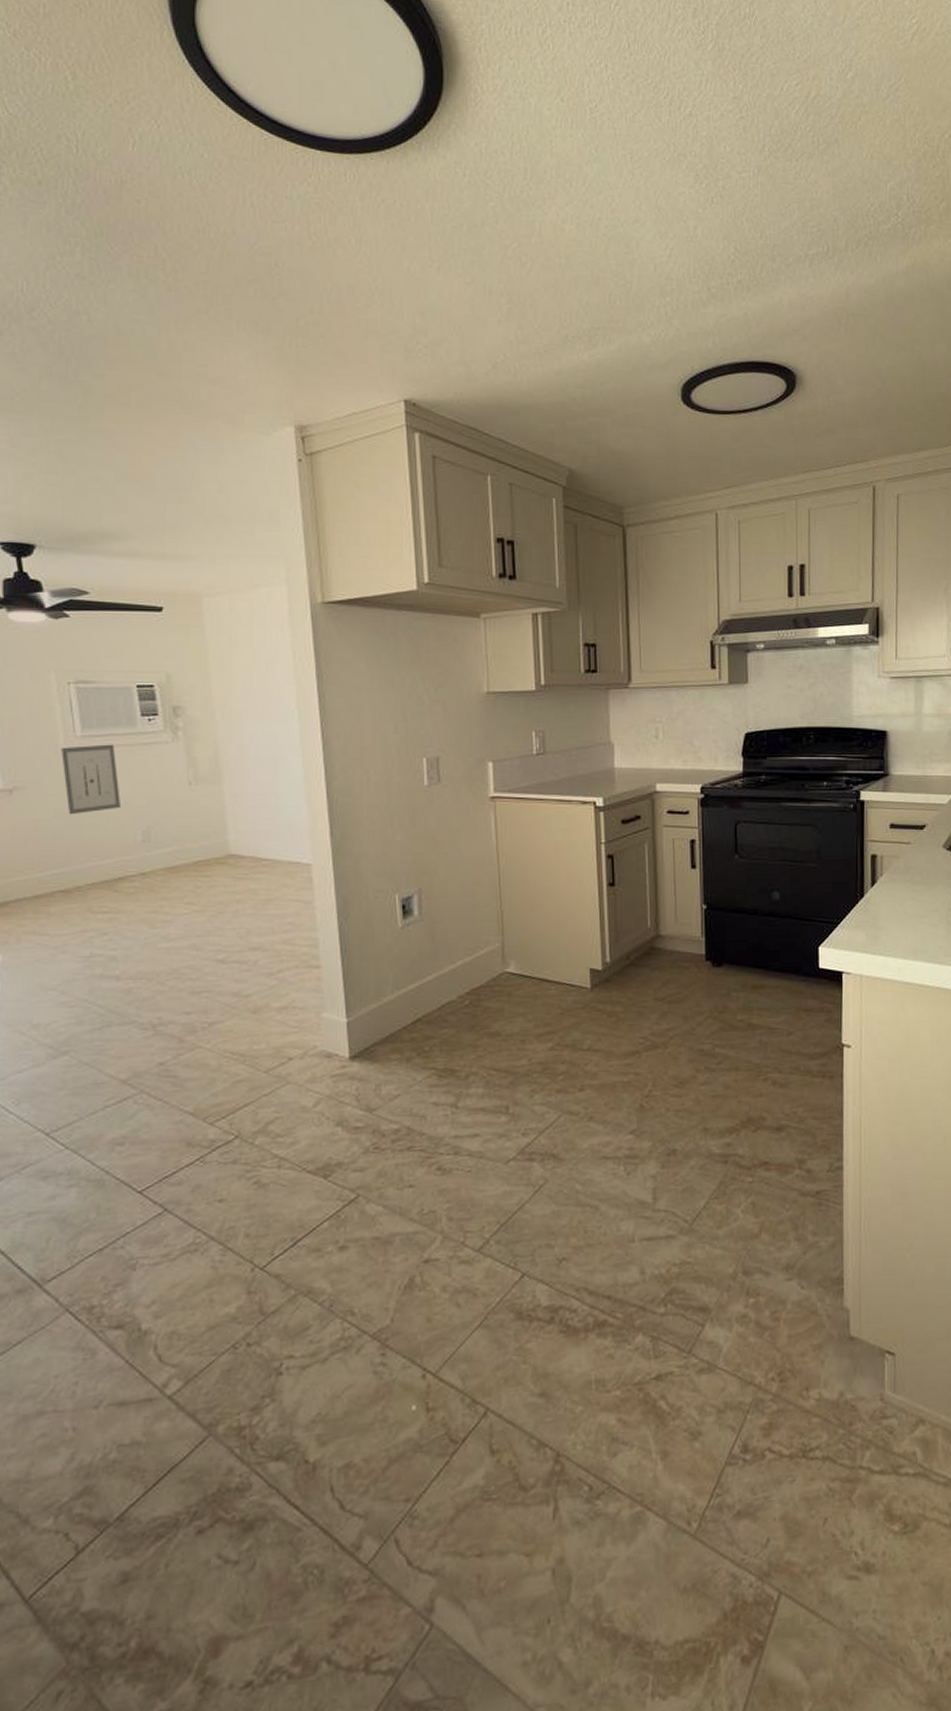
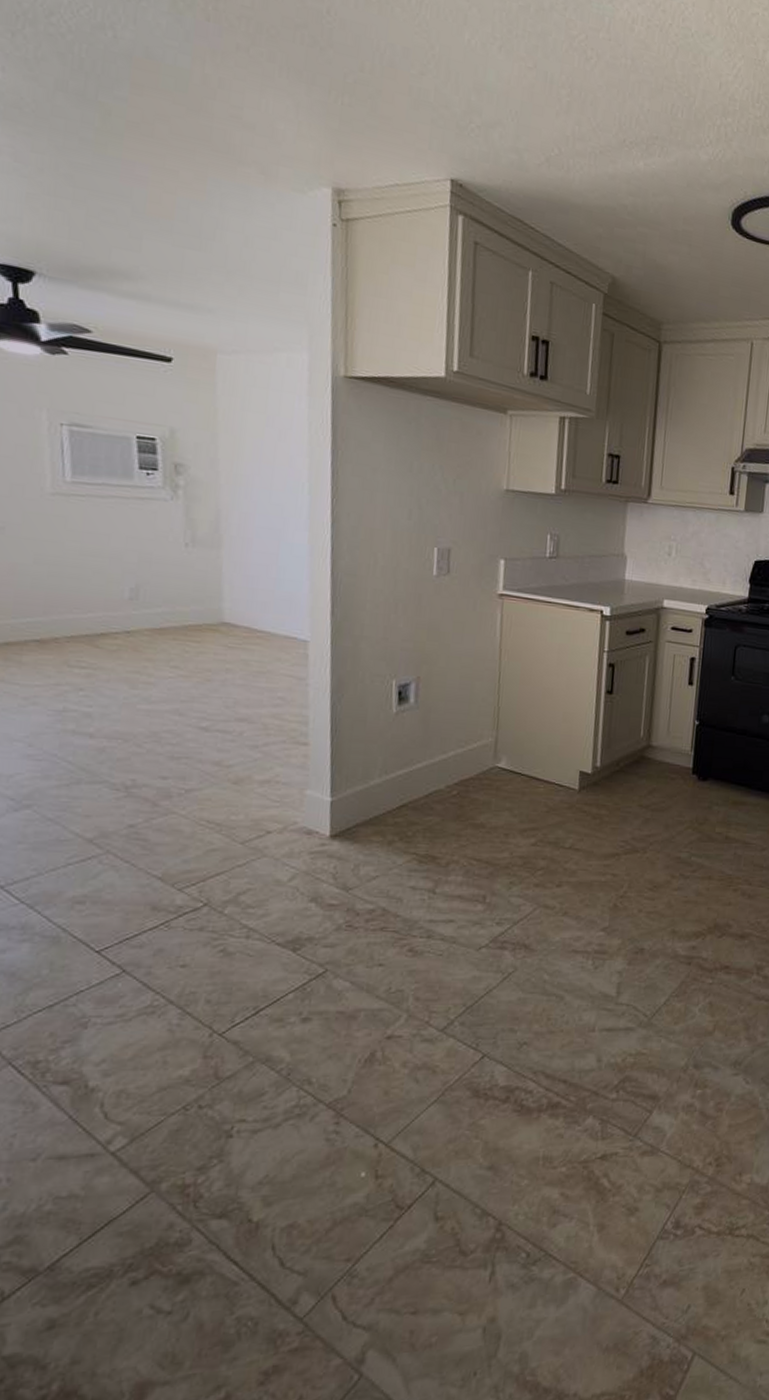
wall art: present [61,744,122,815] -> none [47,490,110,564]

